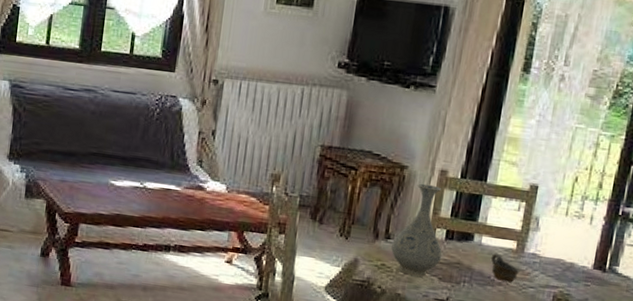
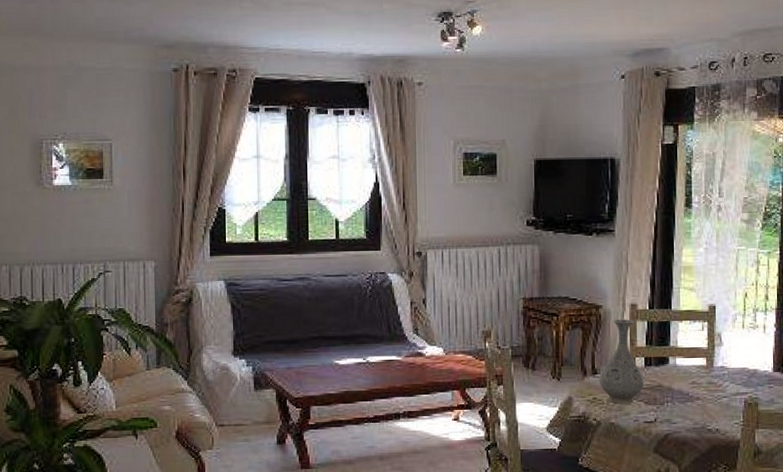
cup: present [491,253,520,284] -> none [686,372,713,398]

